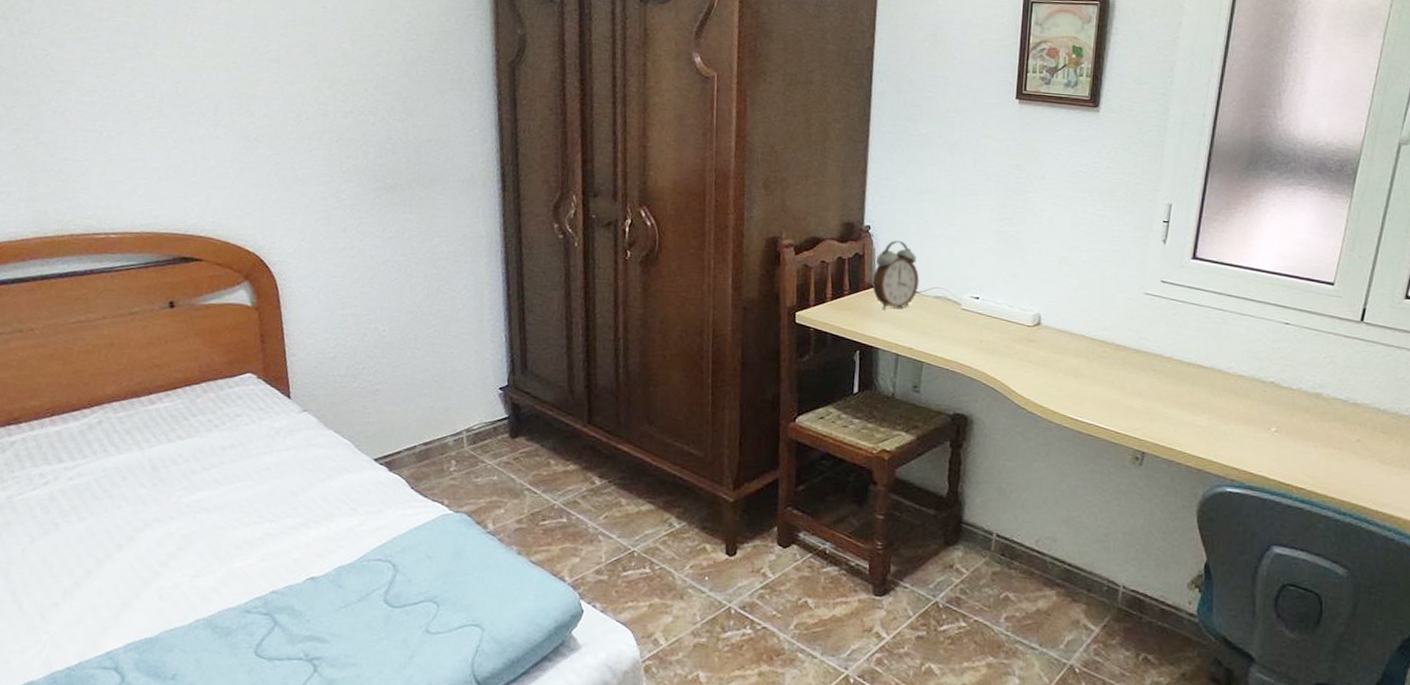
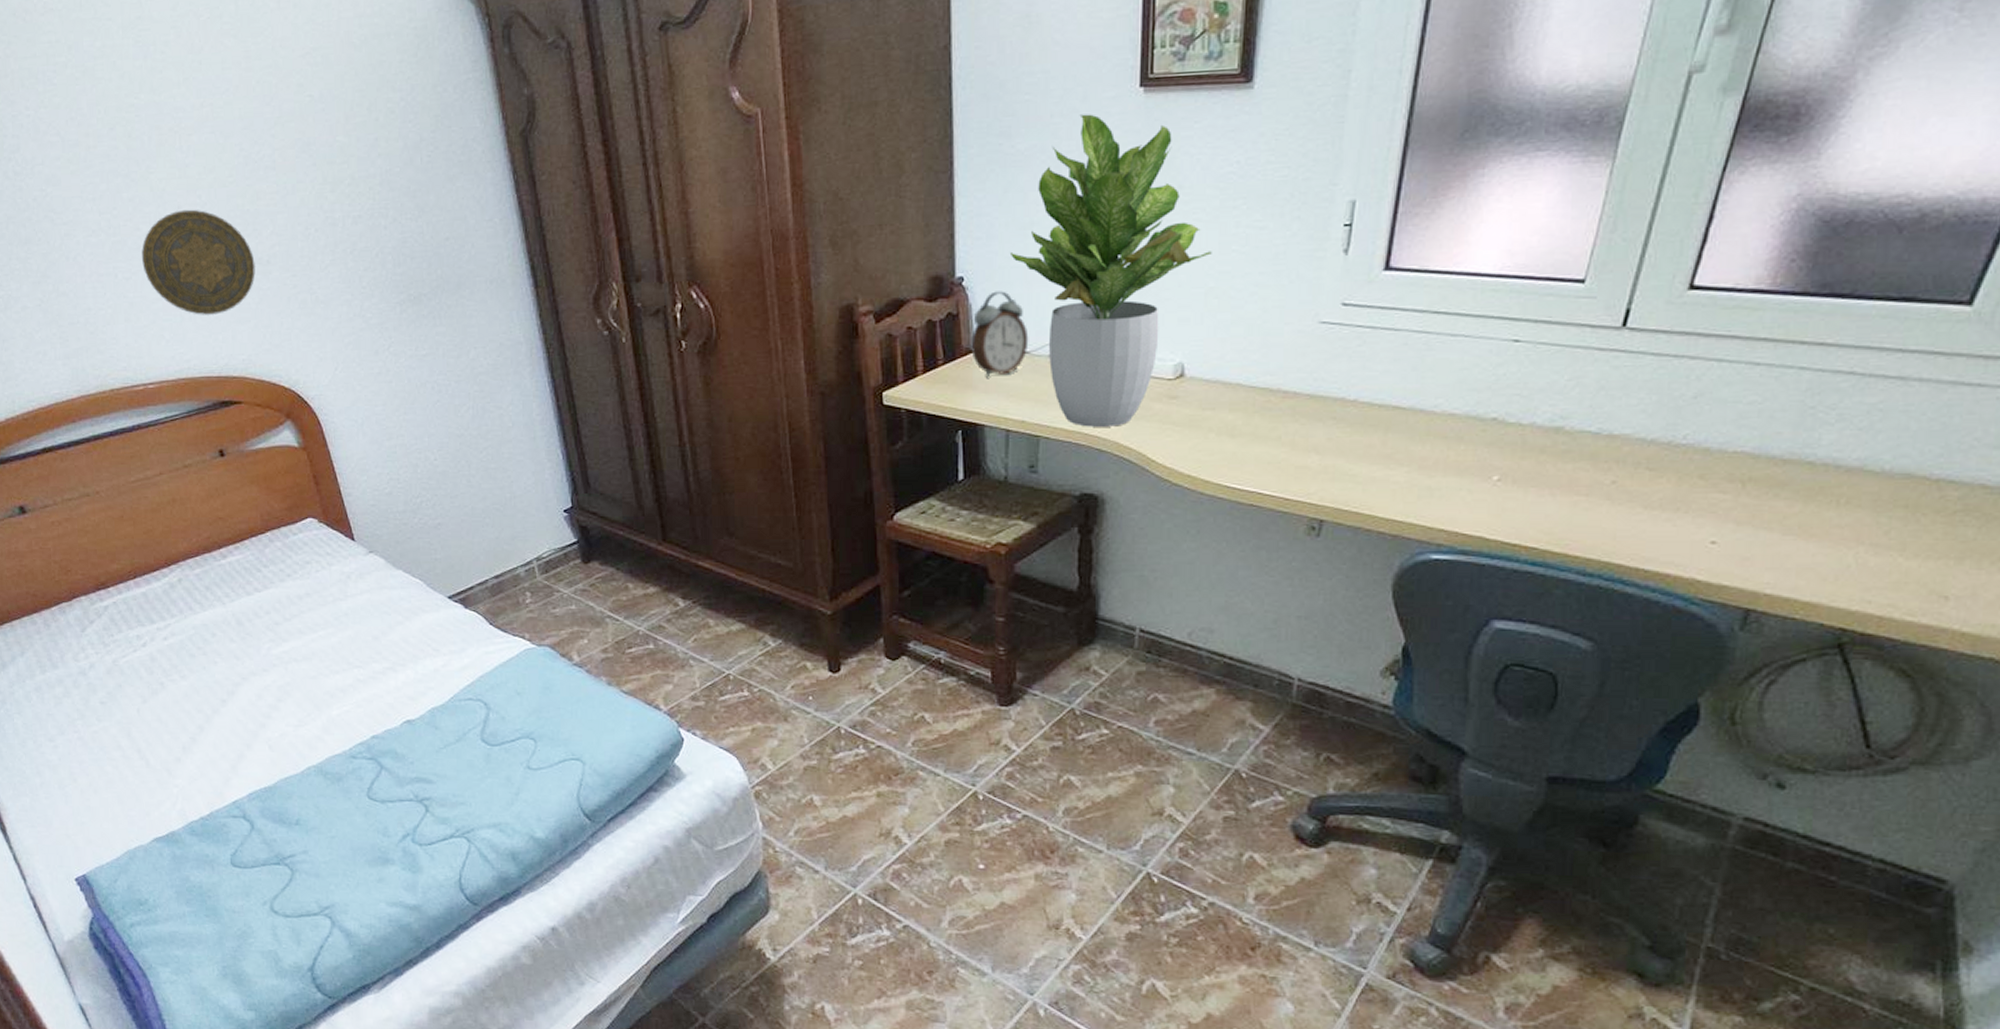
decorative plate: none [130,84,243,180] -> present [142,209,255,316]
potted plant: none [908,113,1065,360] -> present [1009,114,1212,427]

